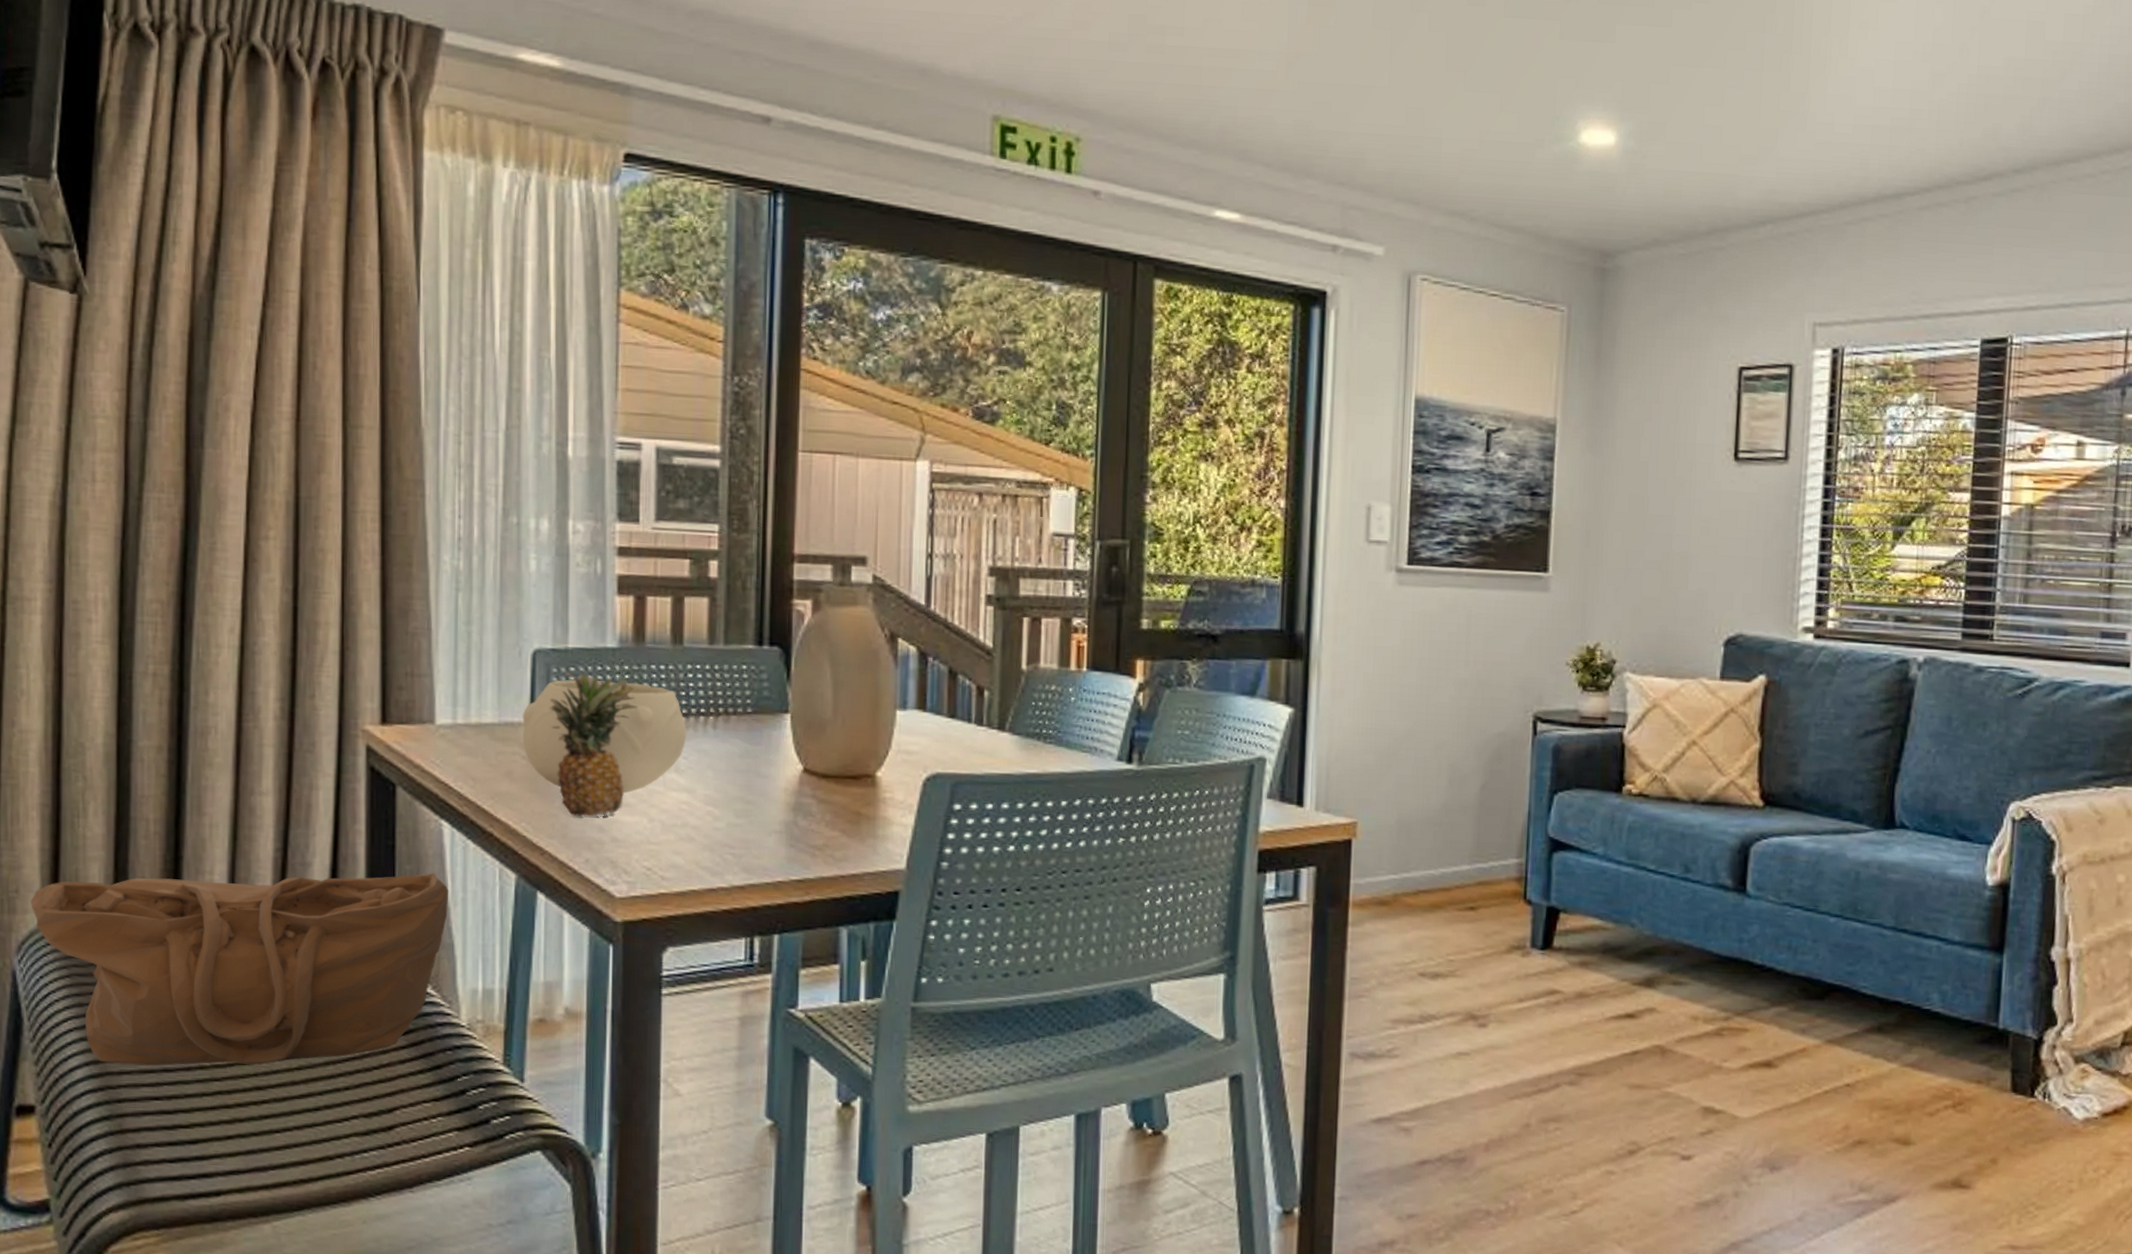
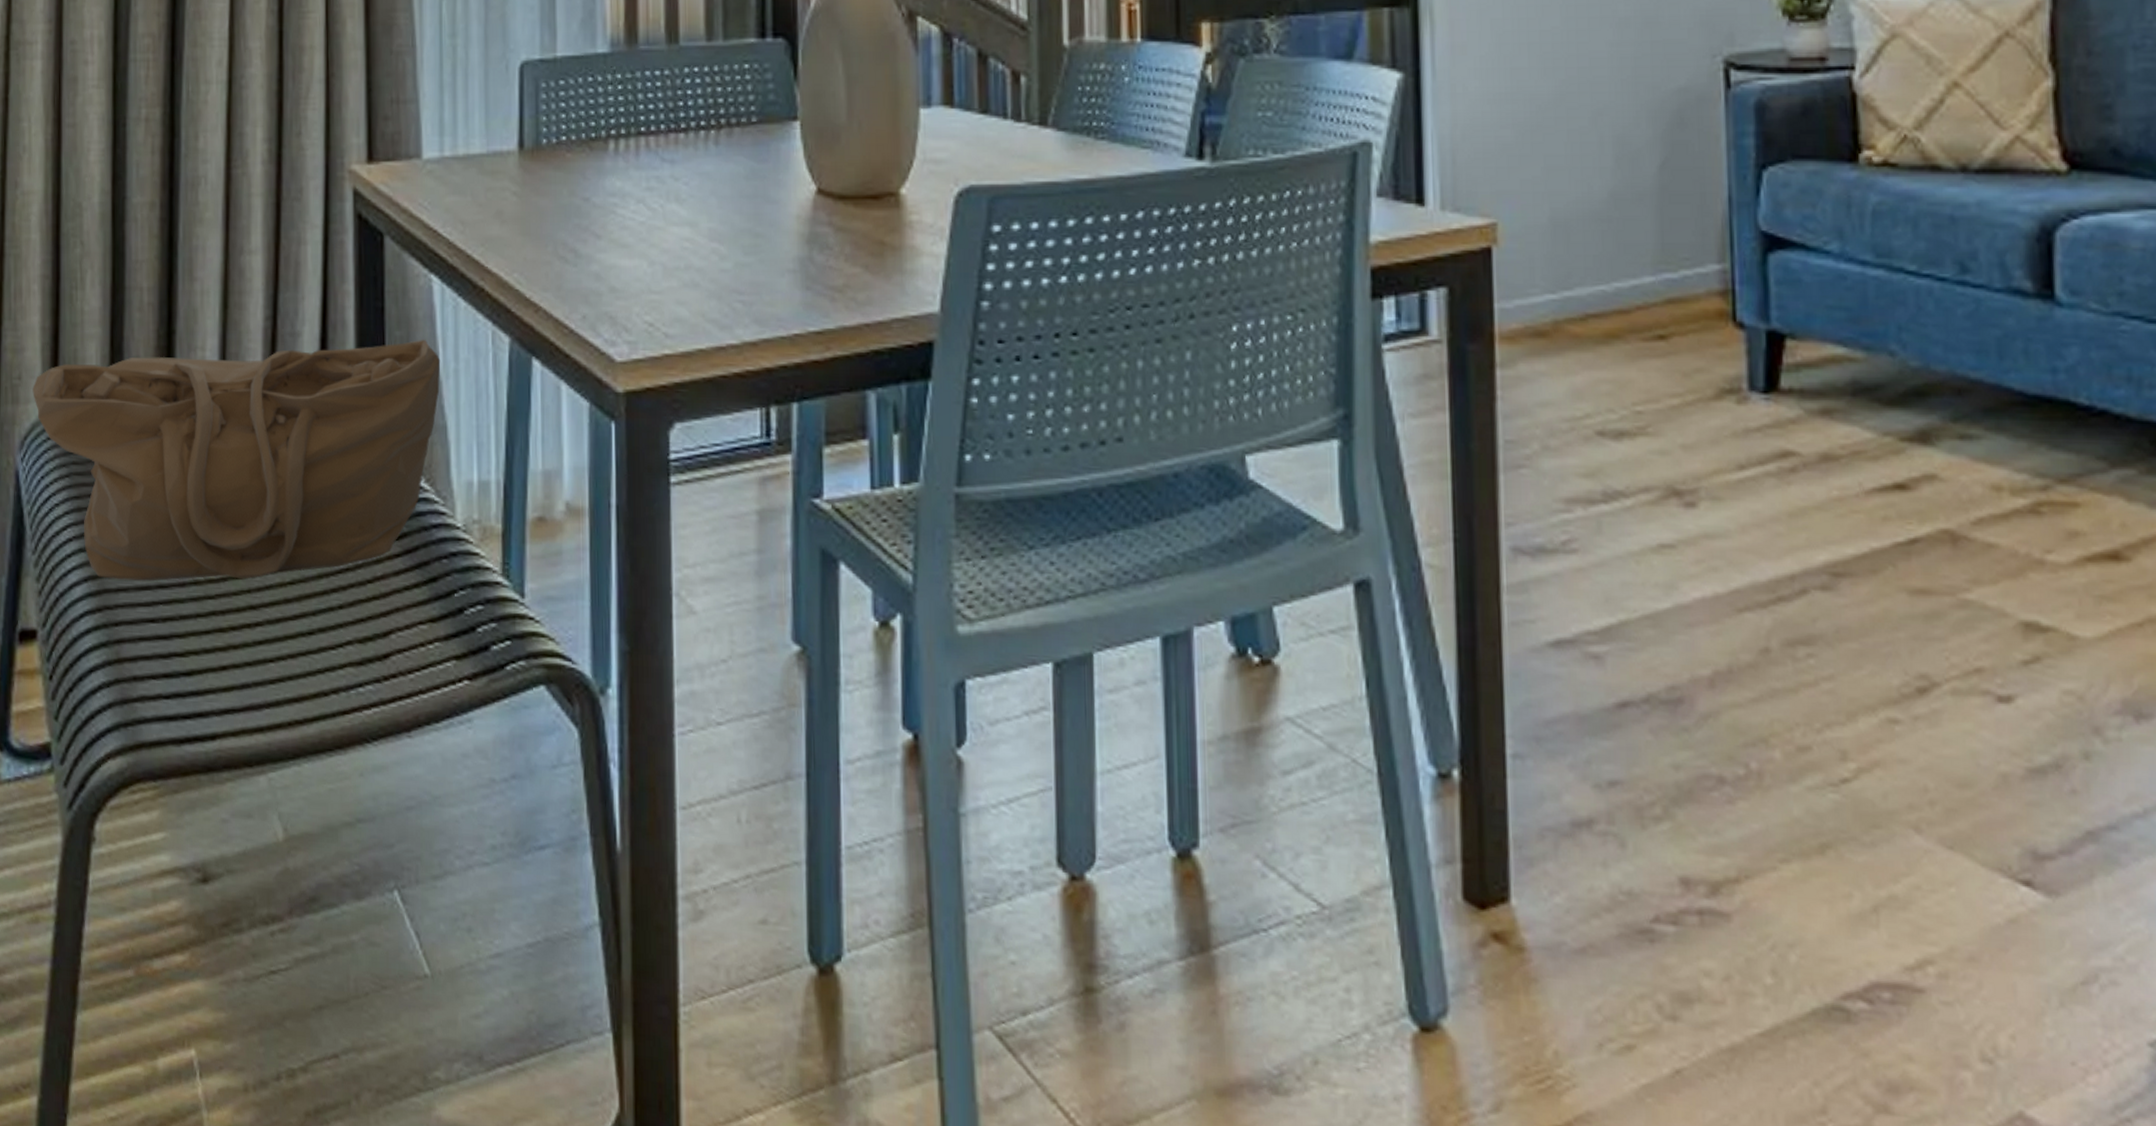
bowl: present [522,680,688,794] -> none [511,94,688,232]
fruit: present [549,672,638,817] -> none [539,86,633,263]

